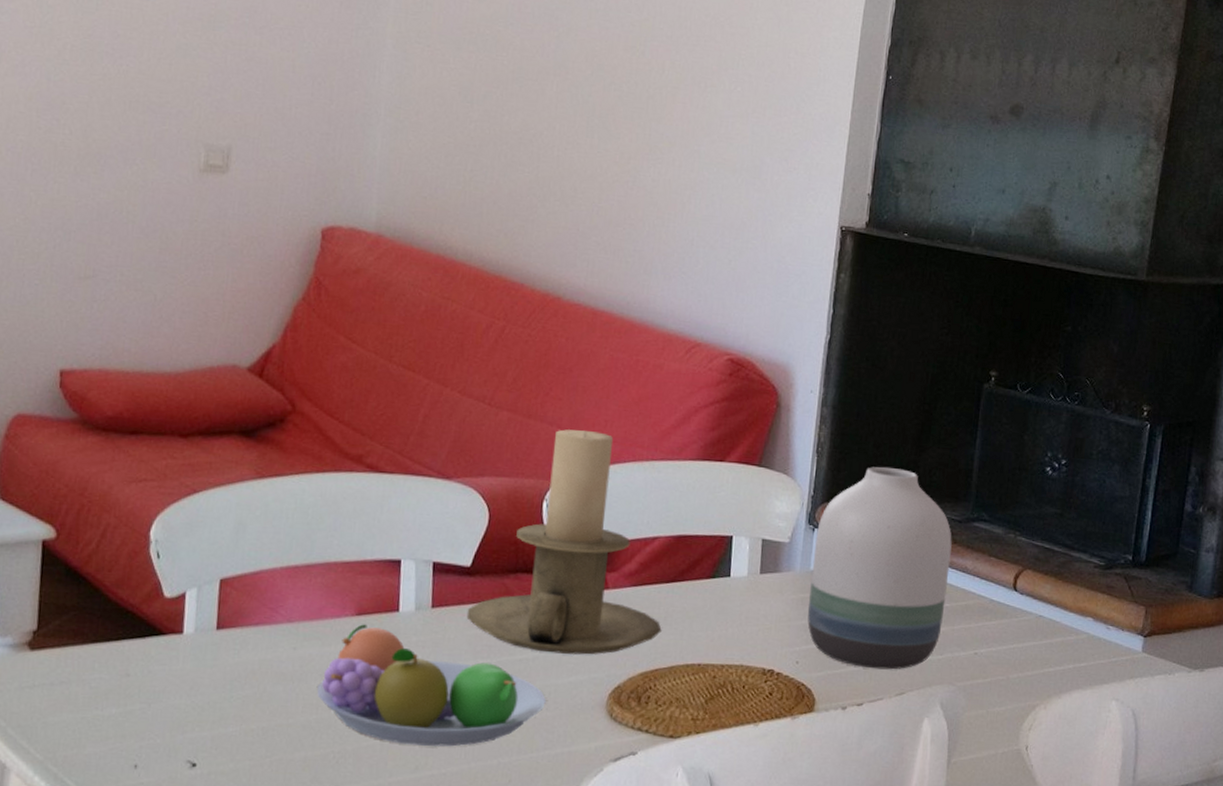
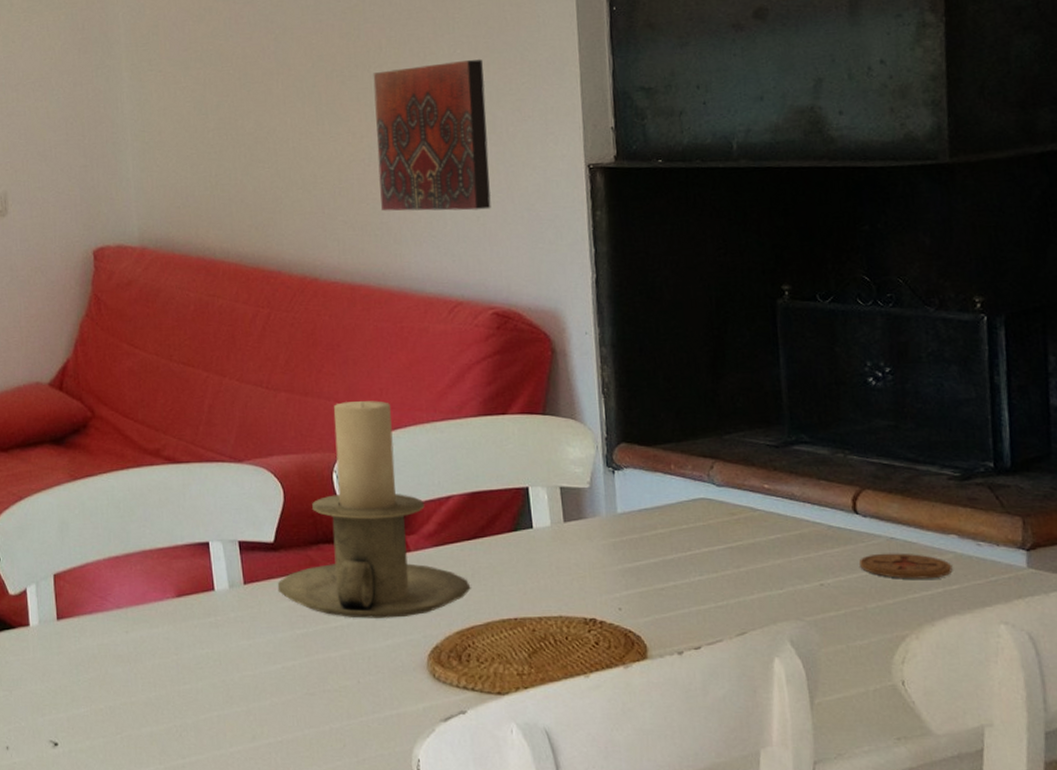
fruit bowl: present [316,624,546,747] -> none [151,605,367,715]
decorative tile: none [637,94,760,254] -> present [373,59,491,211]
vase: present [807,466,952,670] -> none [617,399,777,610]
coaster: none [1010,629,1084,656] -> present [859,553,953,579]

